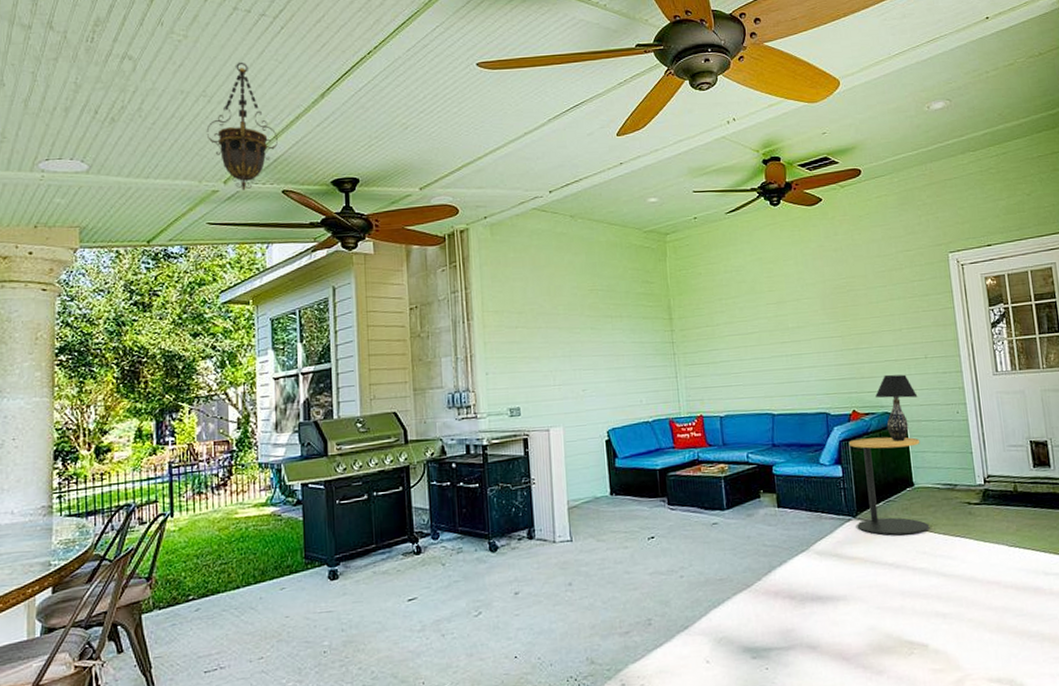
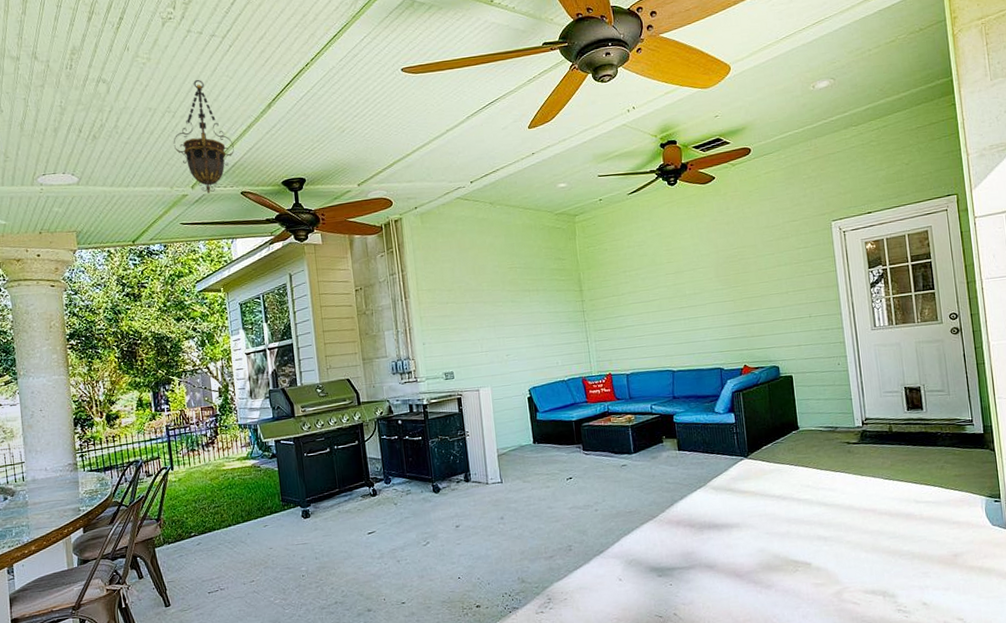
side table: present [848,437,930,536] -> none [740,387,813,472]
table lamp: present [875,374,918,442] -> none [764,332,803,391]

